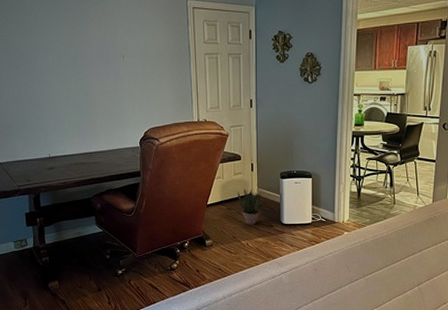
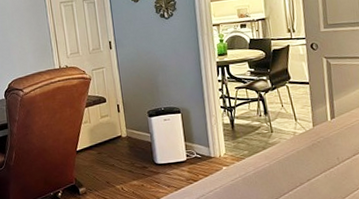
potted plant: present [237,188,264,225] -> none [106,130,135,168]

